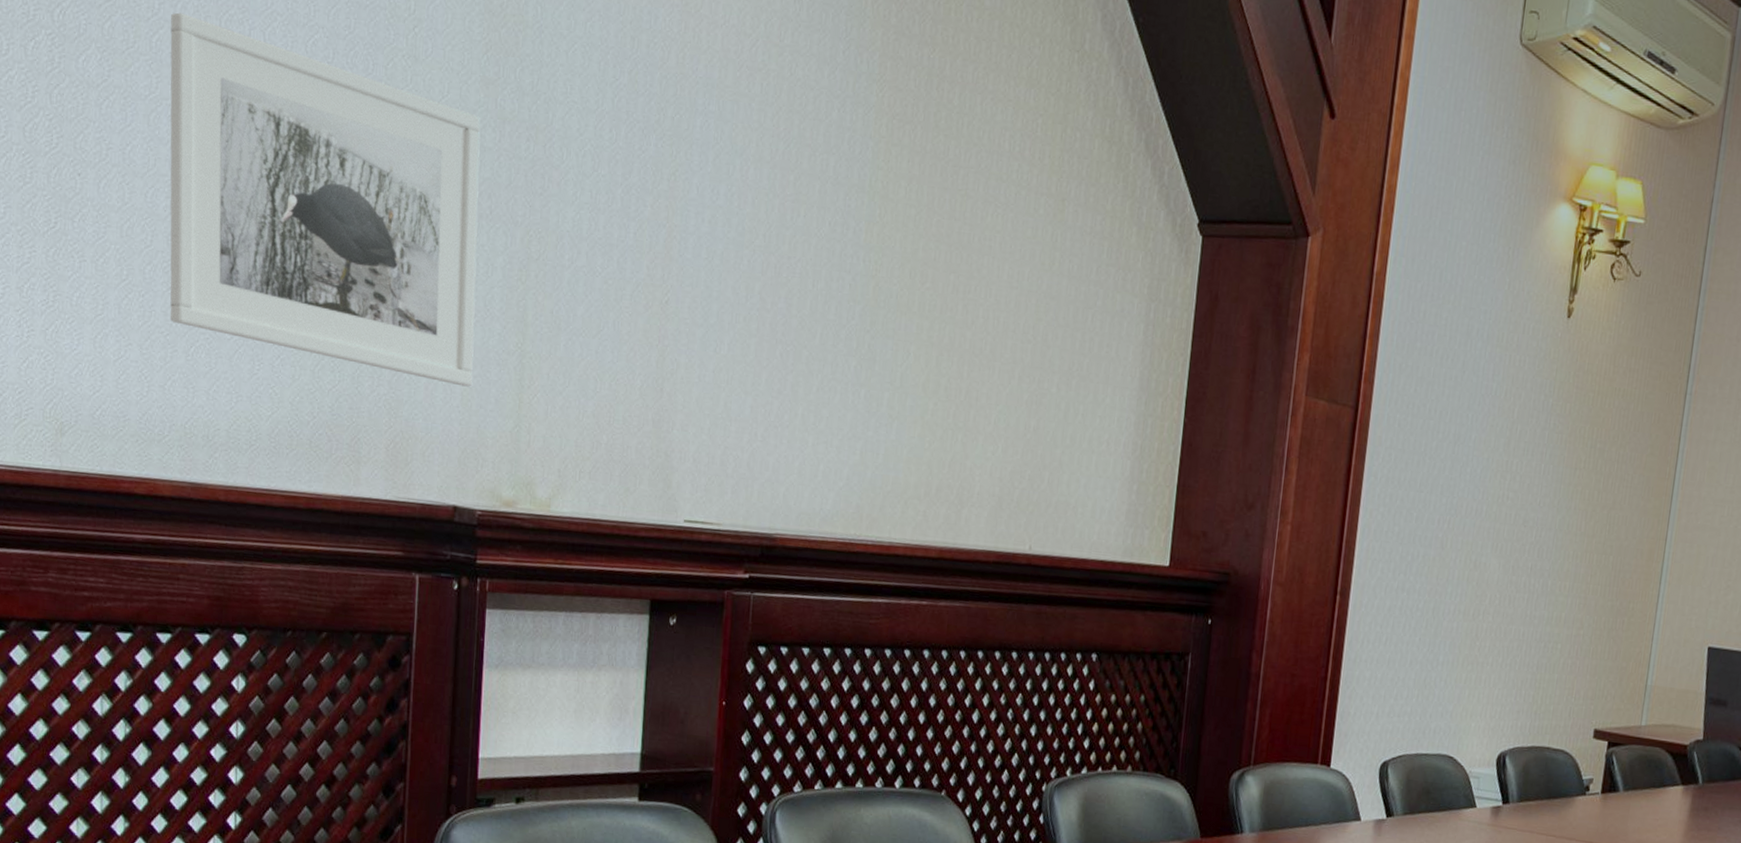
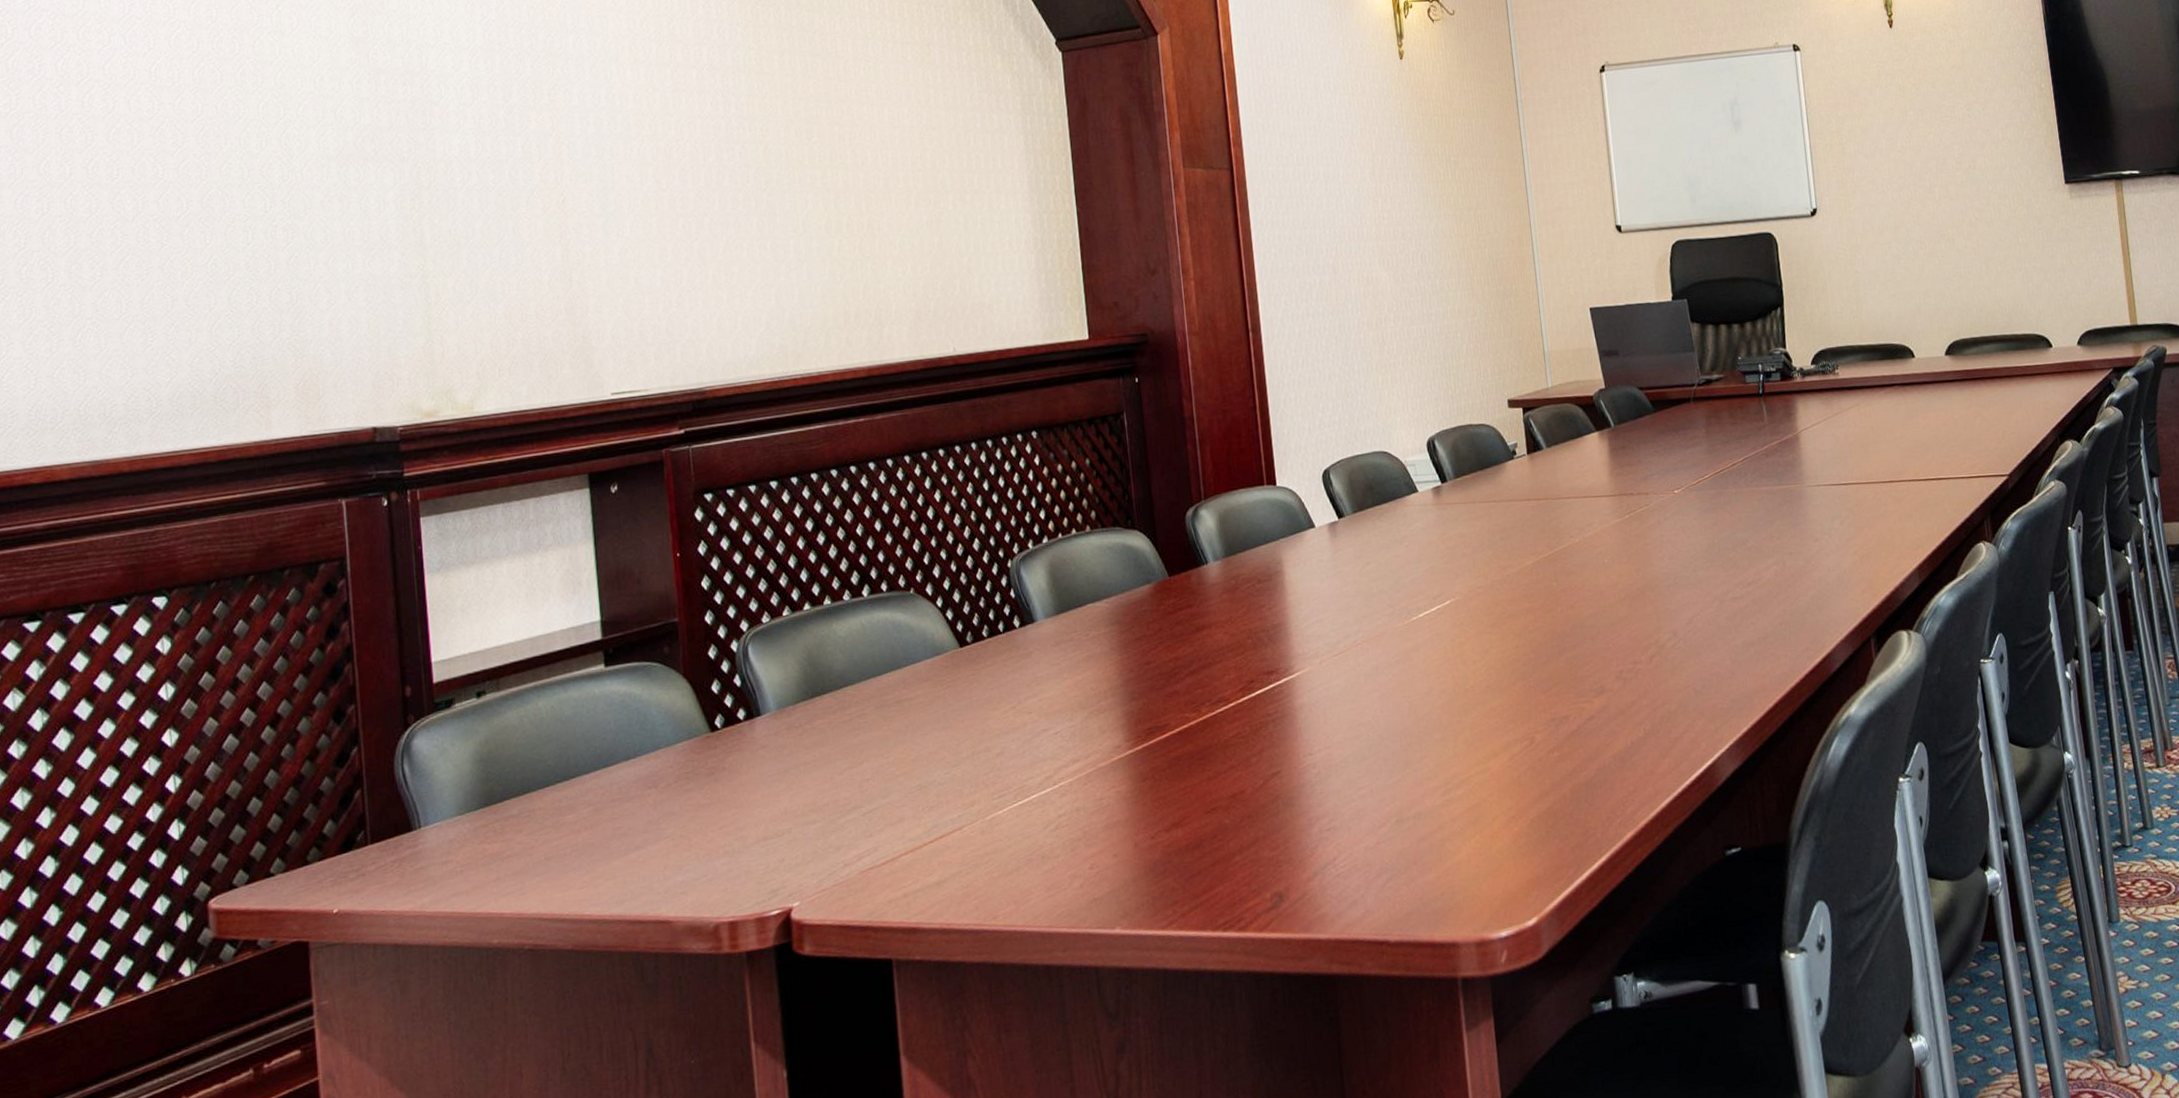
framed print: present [170,12,480,387] -> none [26,33,378,316]

